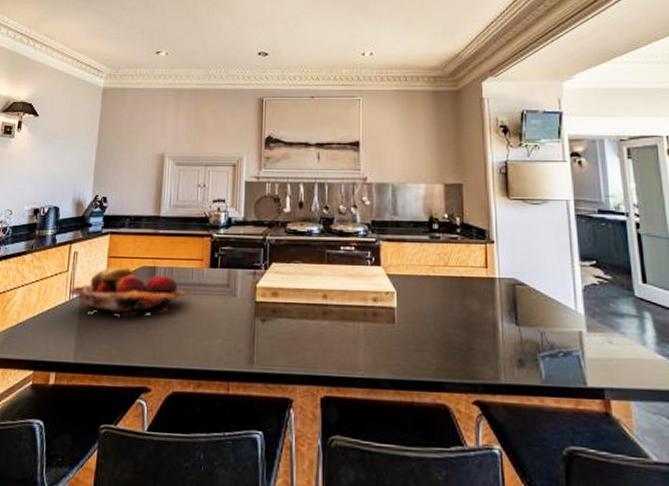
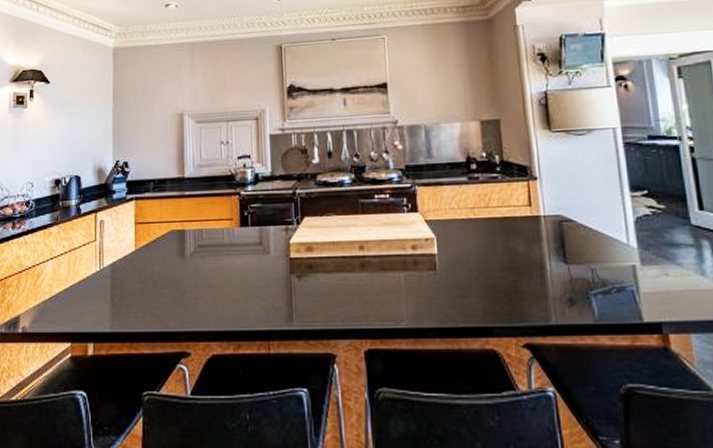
fruit basket: present [69,266,186,316] -> none [99,232,218,282]

